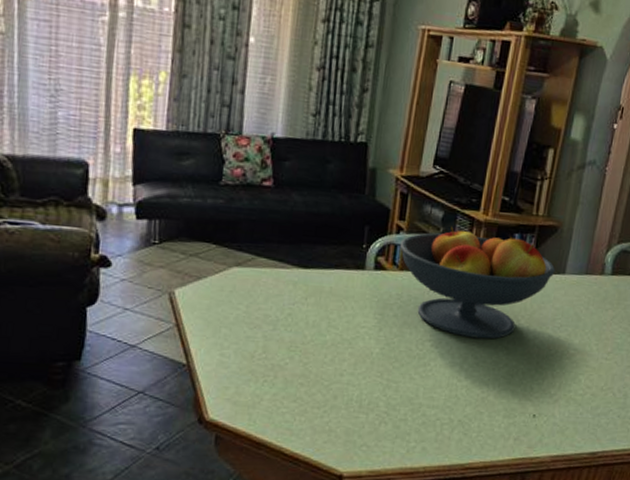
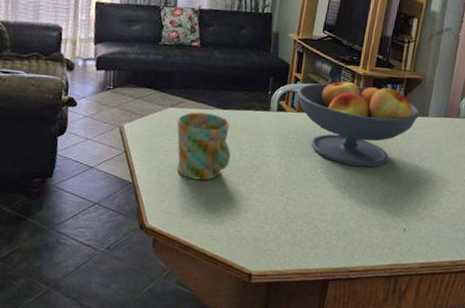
mug: none [244,272,315,360] -> present [177,112,231,181]

